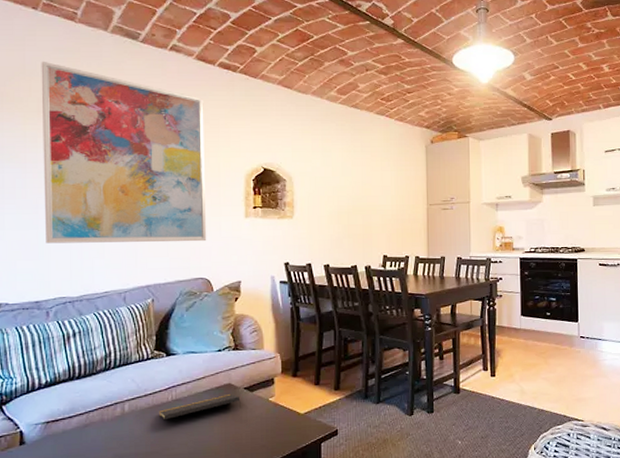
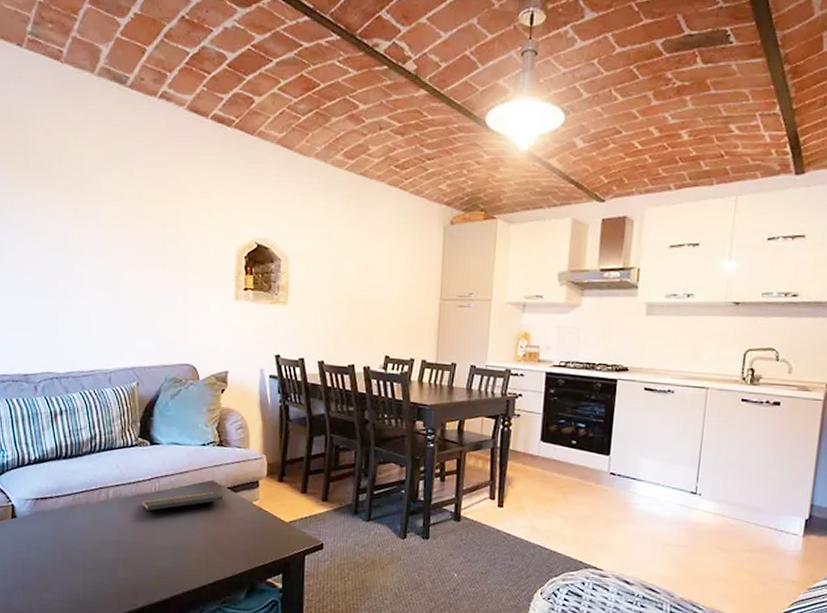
wall art: present [41,61,207,244] -> none [26,107,195,324]

